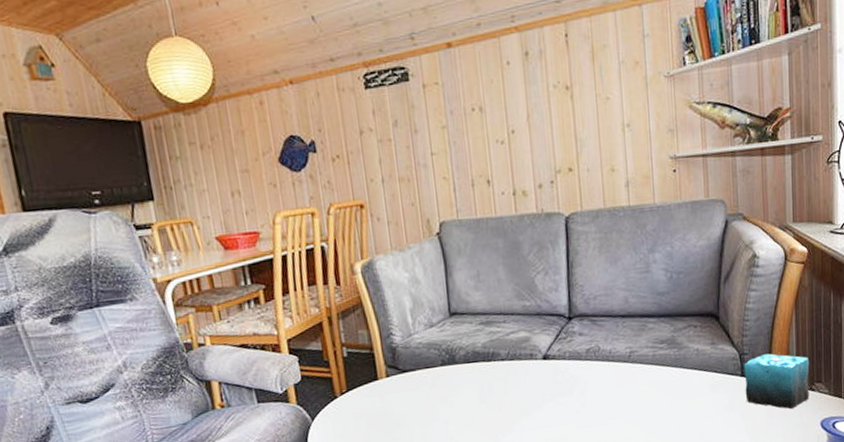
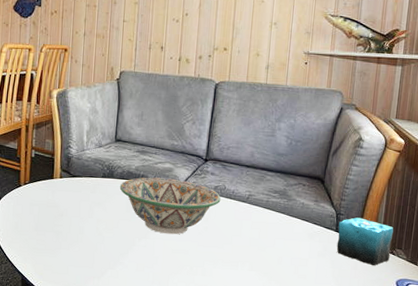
decorative bowl: none [466,349,596,422] -> present [119,177,221,235]

